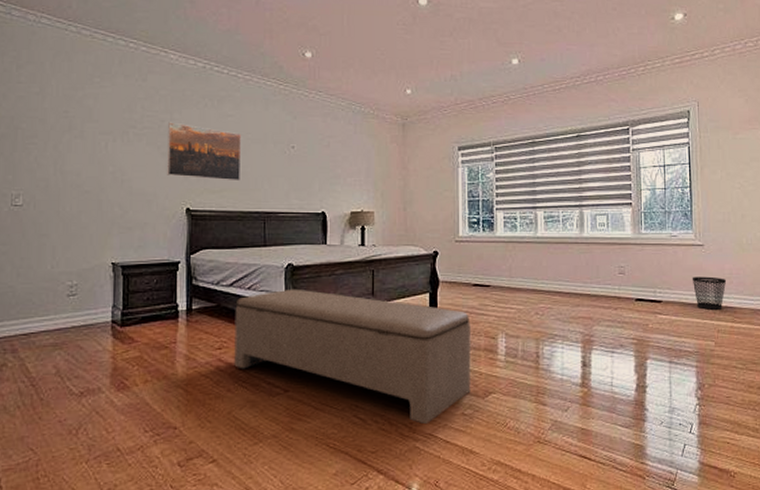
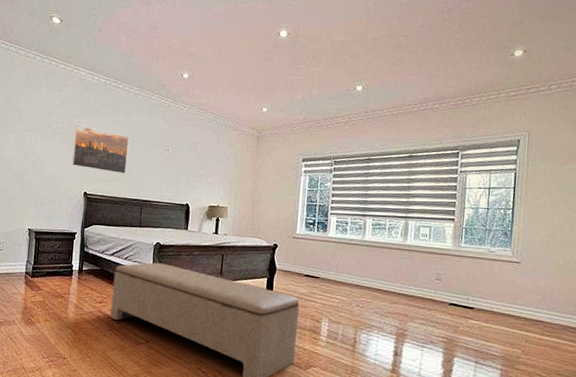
wastebasket: present [692,276,727,310] -> none [505,290,540,322]

